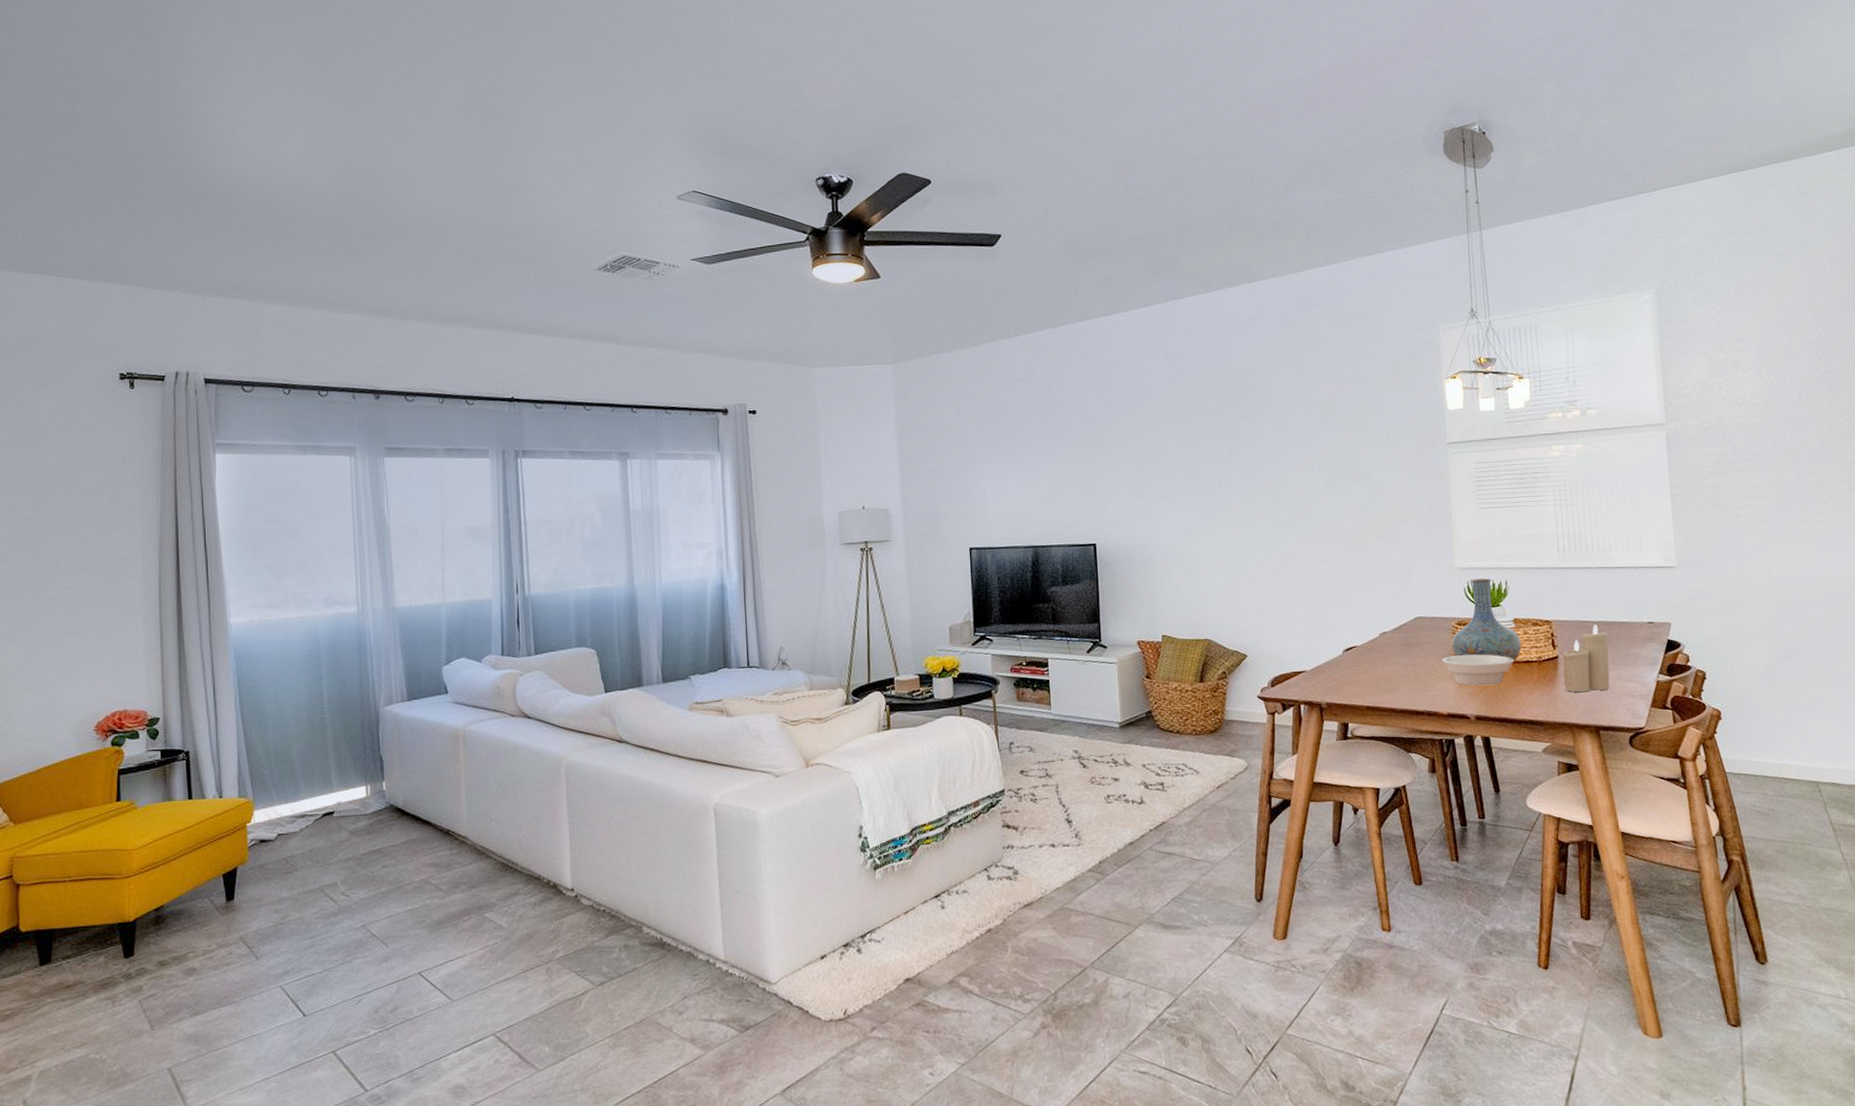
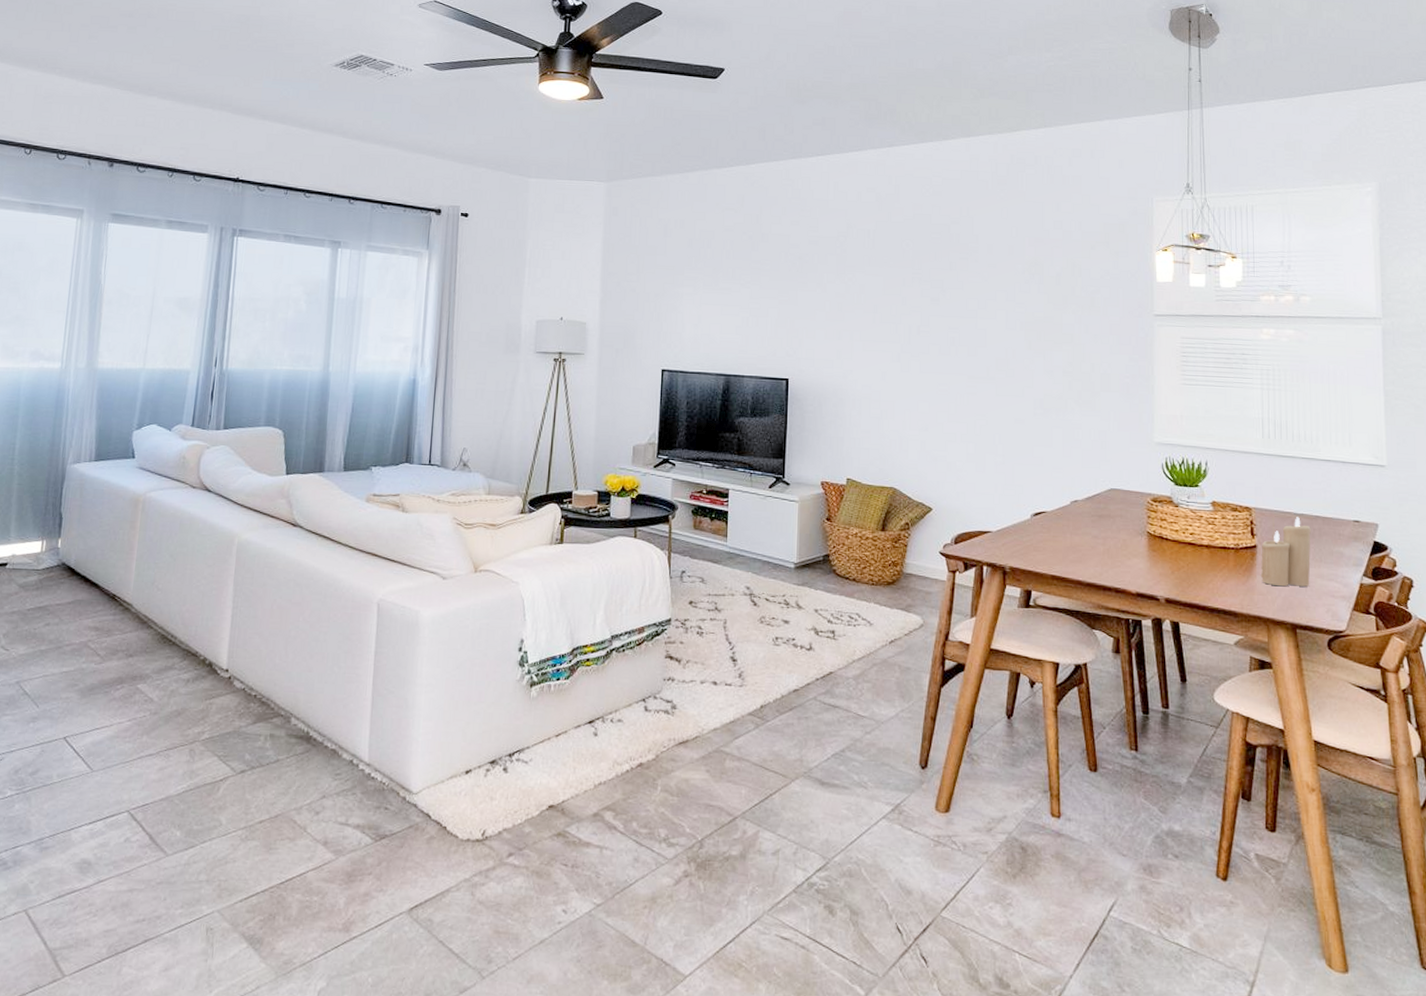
bowl: present [1442,654,1514,686] -> none [1134,532,1210,569]
vase: present [1451,578,1522,663] -> none [1144,456,1218,547]

